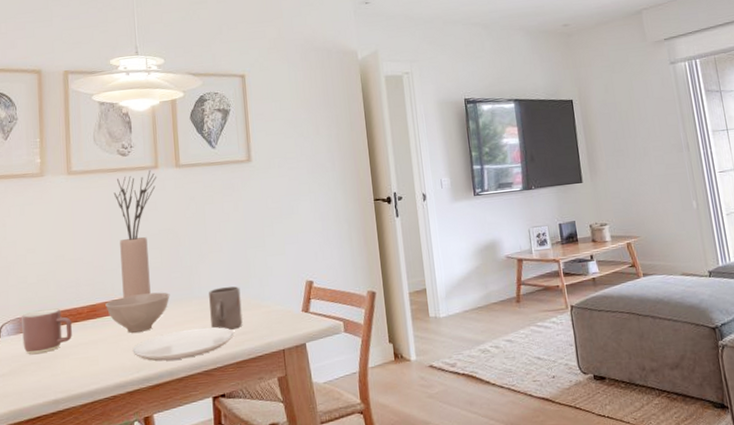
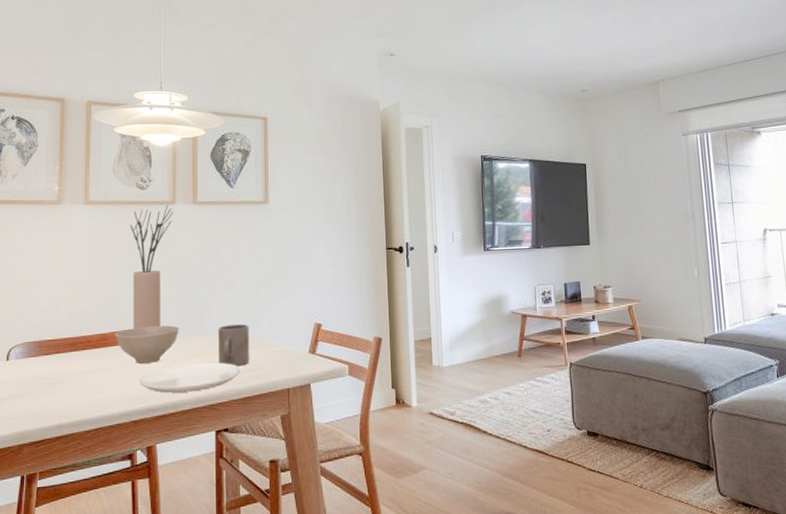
mug: present [22,308,72,354] -> none [31,335,80,378]

